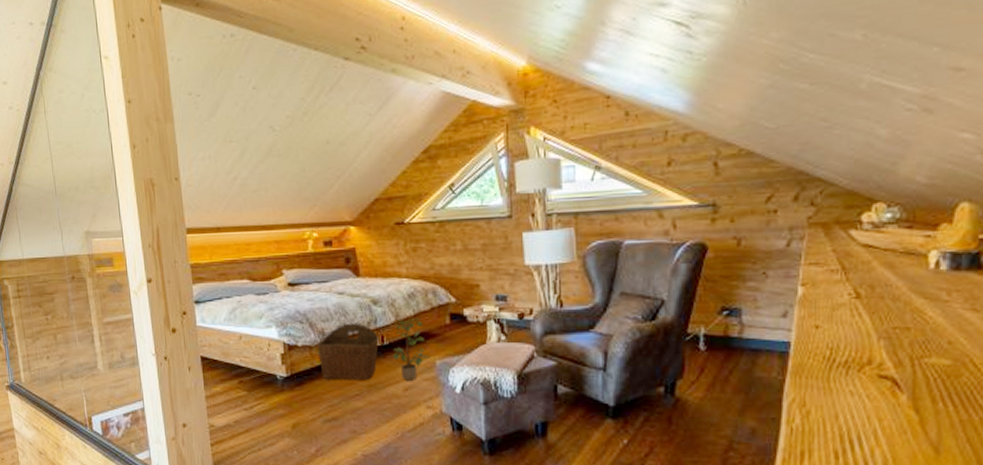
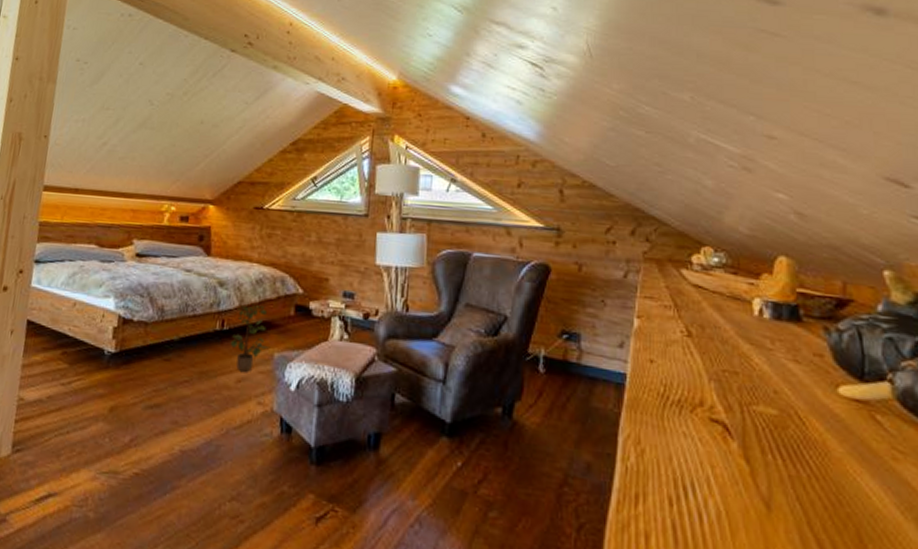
wicker basket: present [317,323,379,379] -> none [152,302,219,365]

